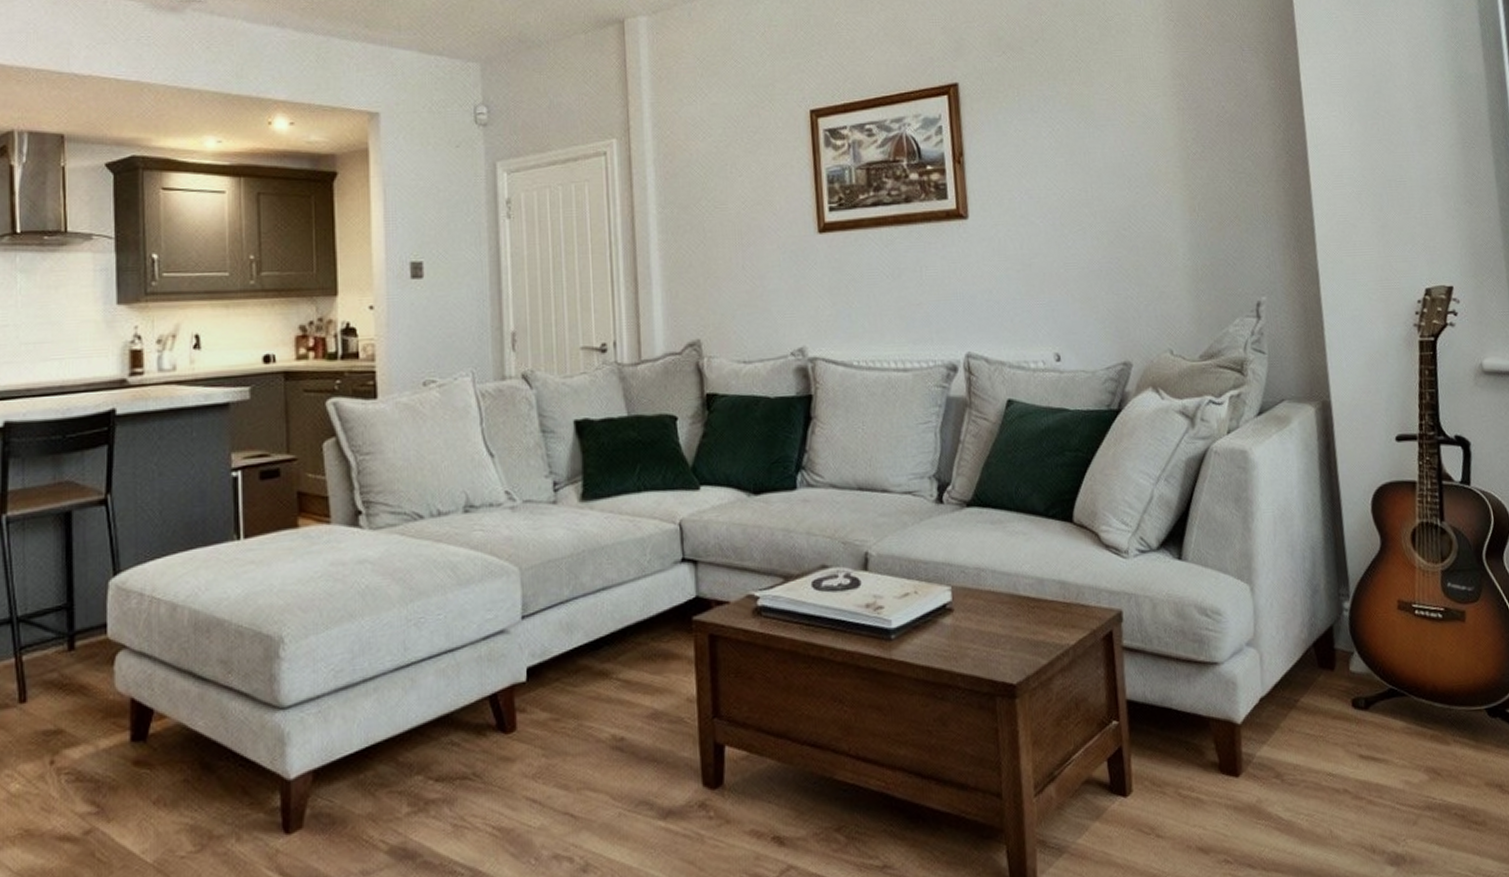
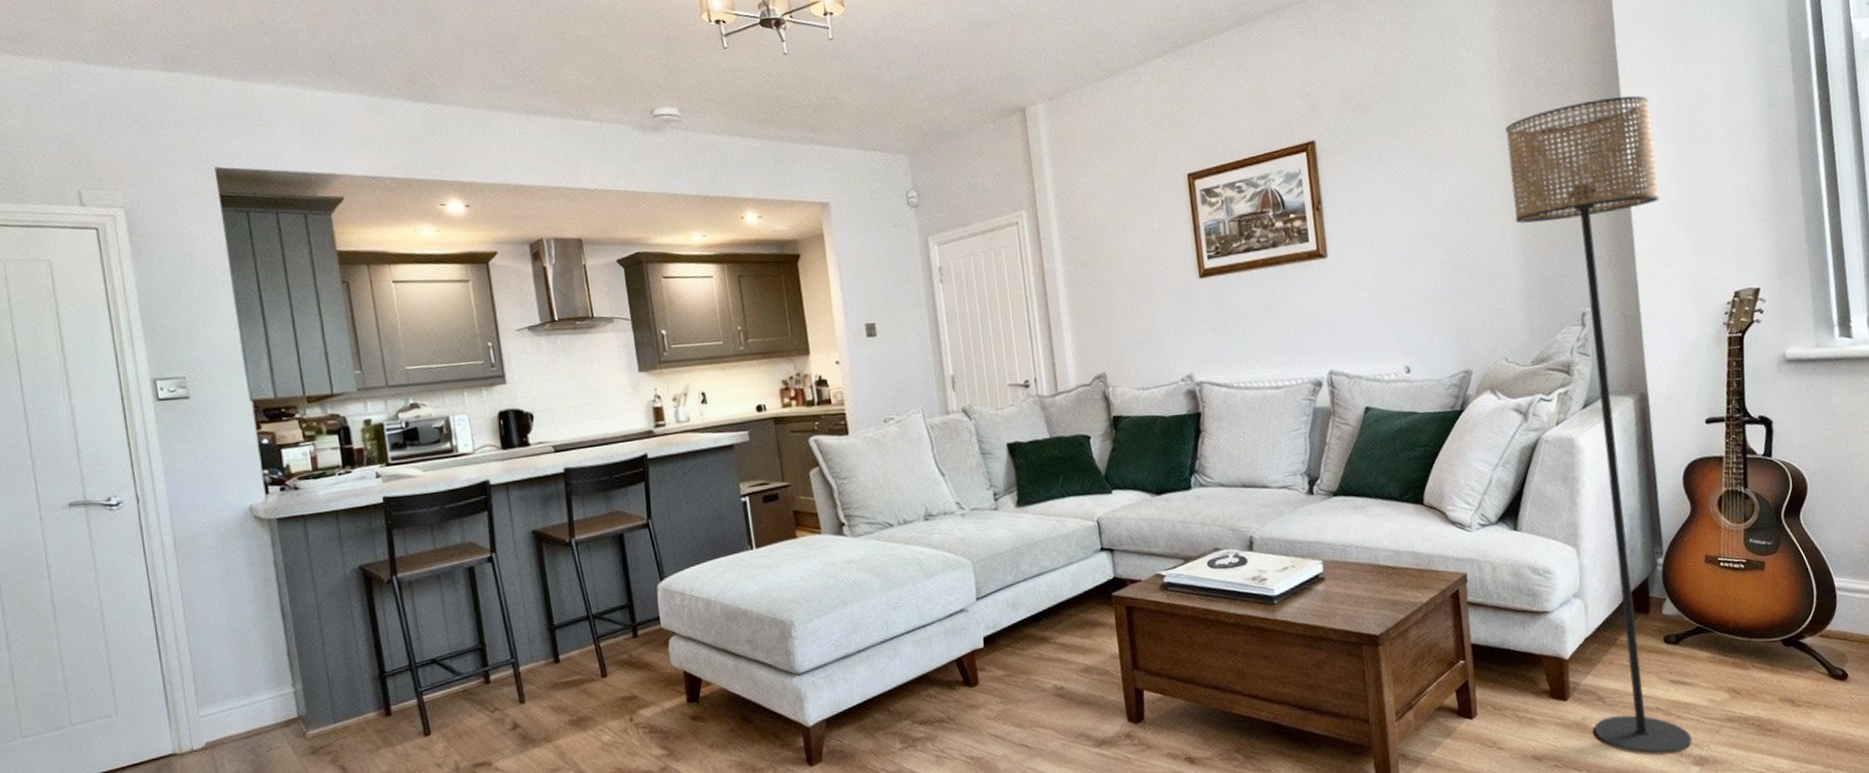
floor lamp: none [1172,59,1386,850] -> present [1505,95,1692,754]

